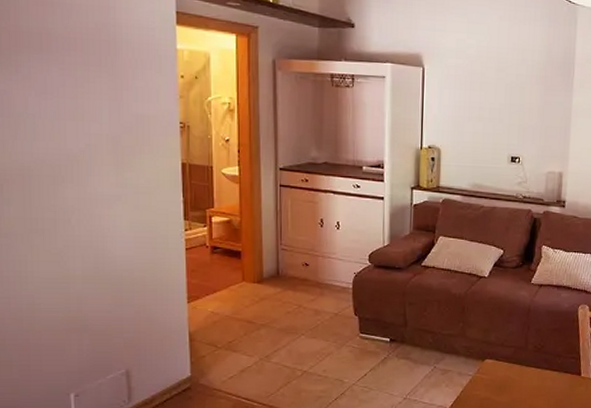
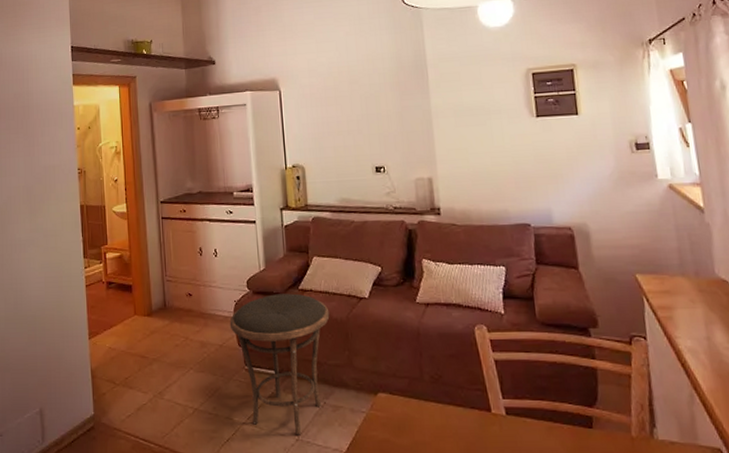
side table: none [347,269,449,395] -> present [229,293,330,435]

